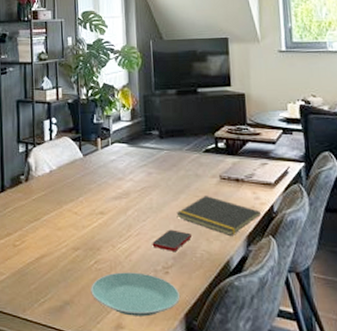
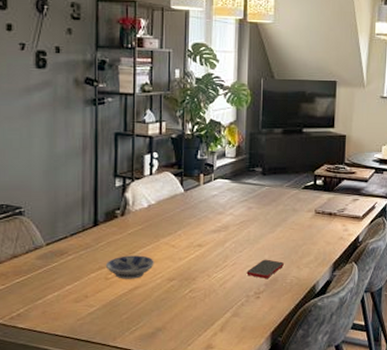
bowl: none [13,222,59,247] -> present [105,255,154,279]
plate: present [91,272,181,317] -> none [184,298,269,337]
notepad: present [176,196,261,235] -> none [272,228,347,263]

